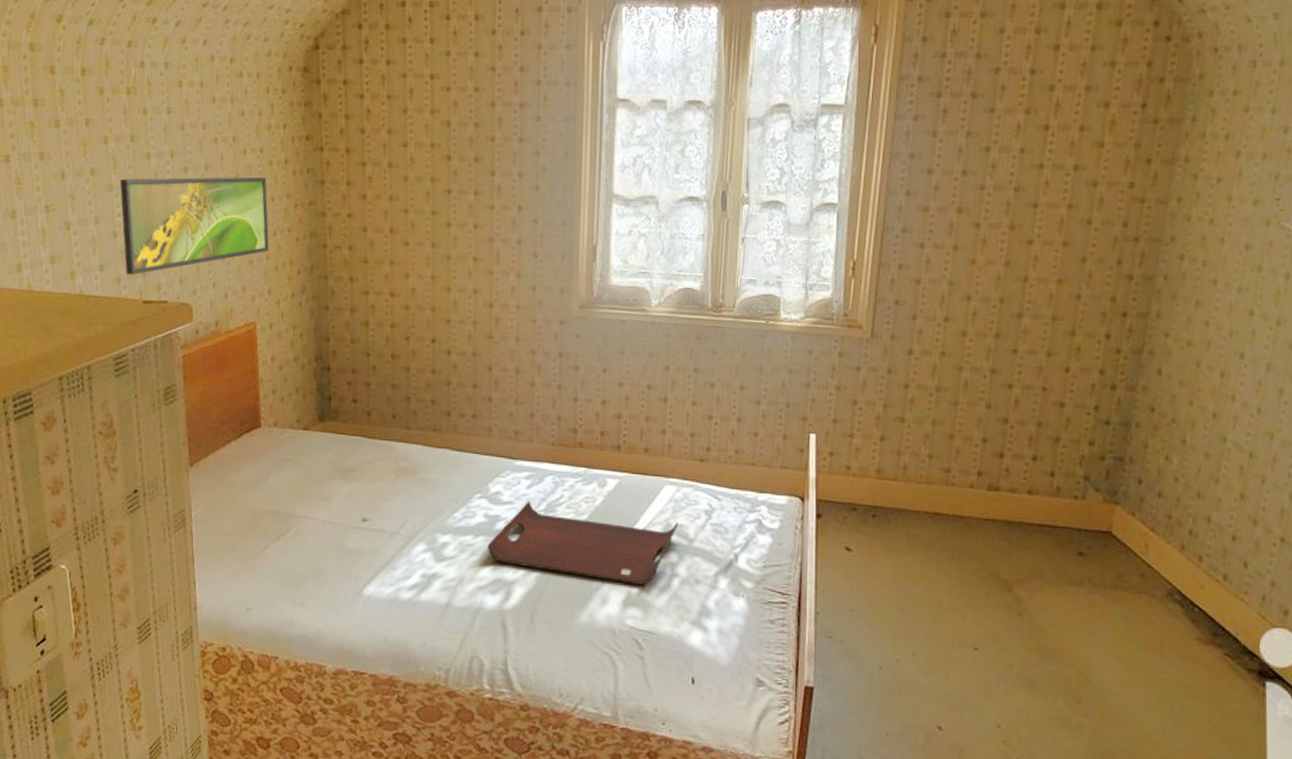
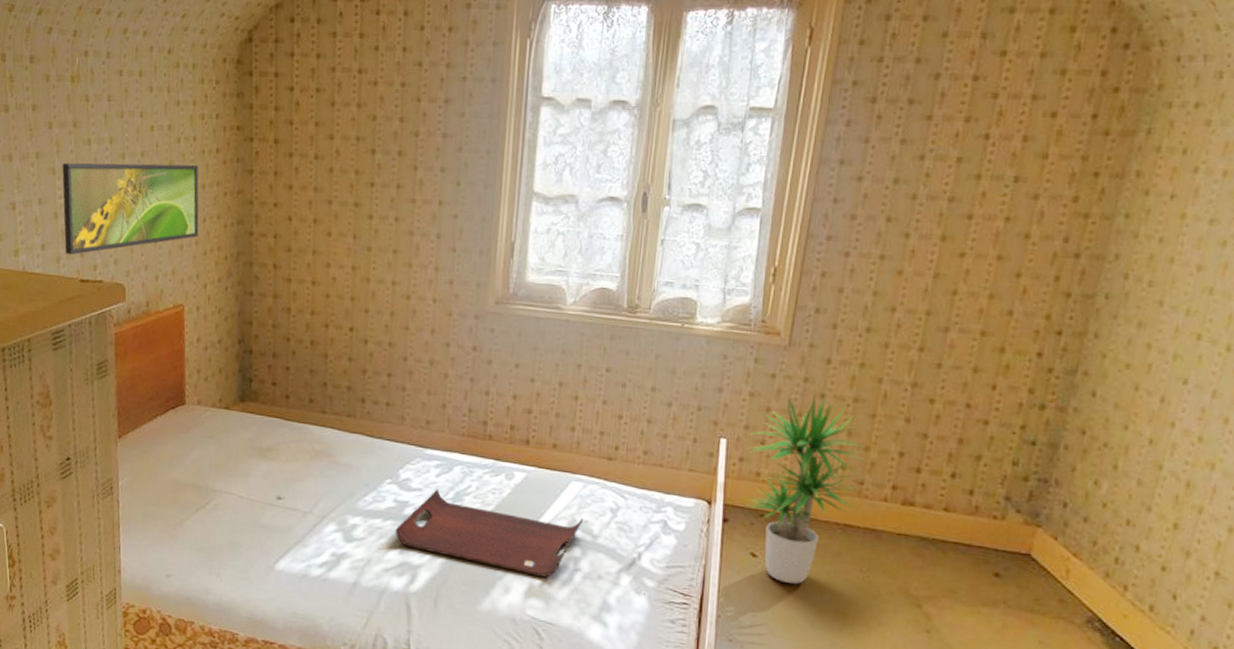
potted plant: none [836,386,954,577] -> present [747,395,869,585]

